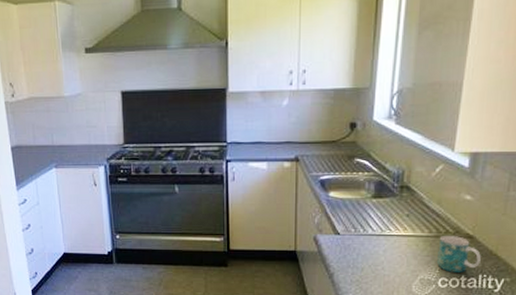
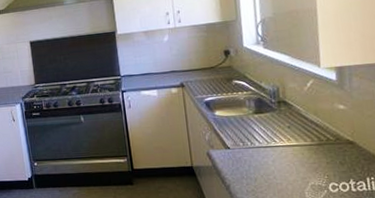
mug: present [436,235,481,273] -> none [322,142,366,177]

